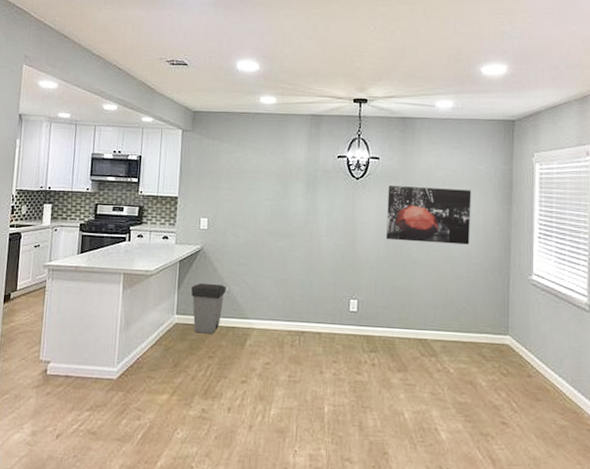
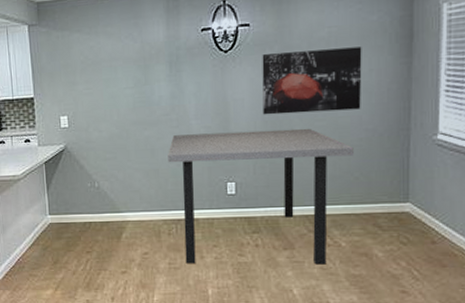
trash can: present [190,283,226,334] -> none [60,181,96,231]
dining table: none [297,249,463,390] -> present [168,128,354,265]

